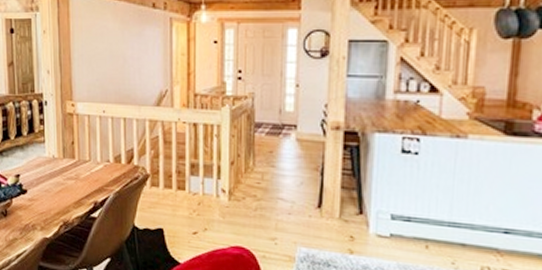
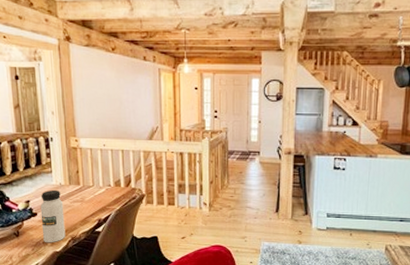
water bottle: none [30,163,57,227] -> present [40,189,66,243]

